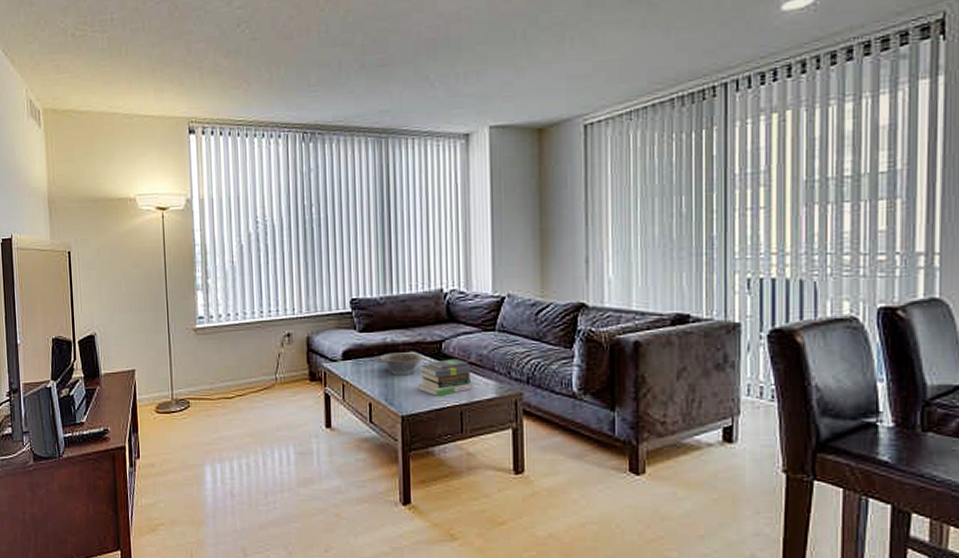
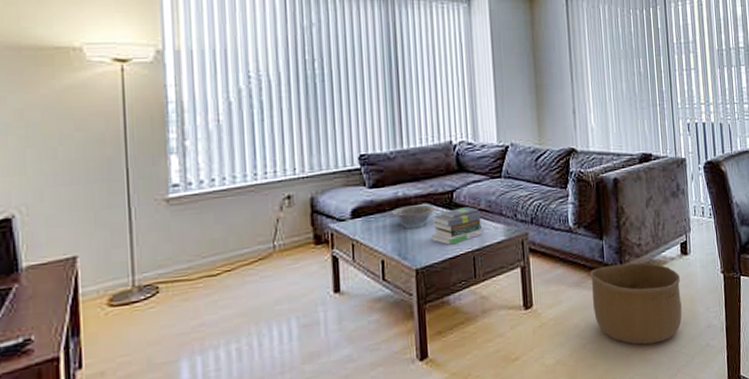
basket: none [596,441,720,540] -> present [590,262,682,345]

